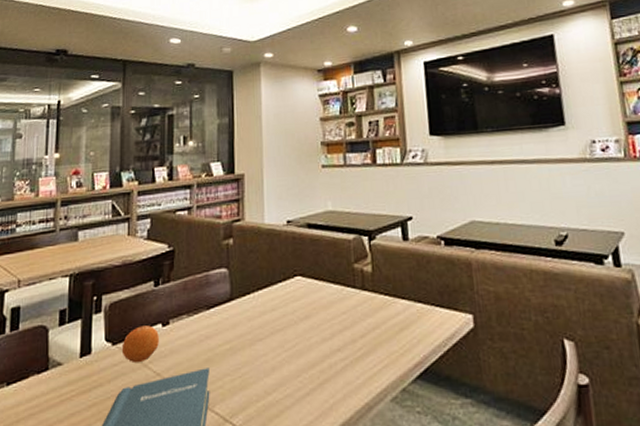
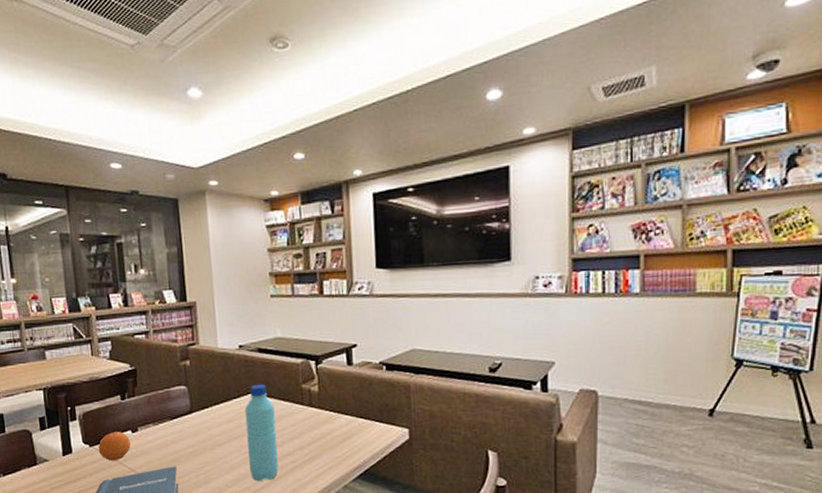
water bottle: none [290,264,327,386] -> present [245,384,279,482]

